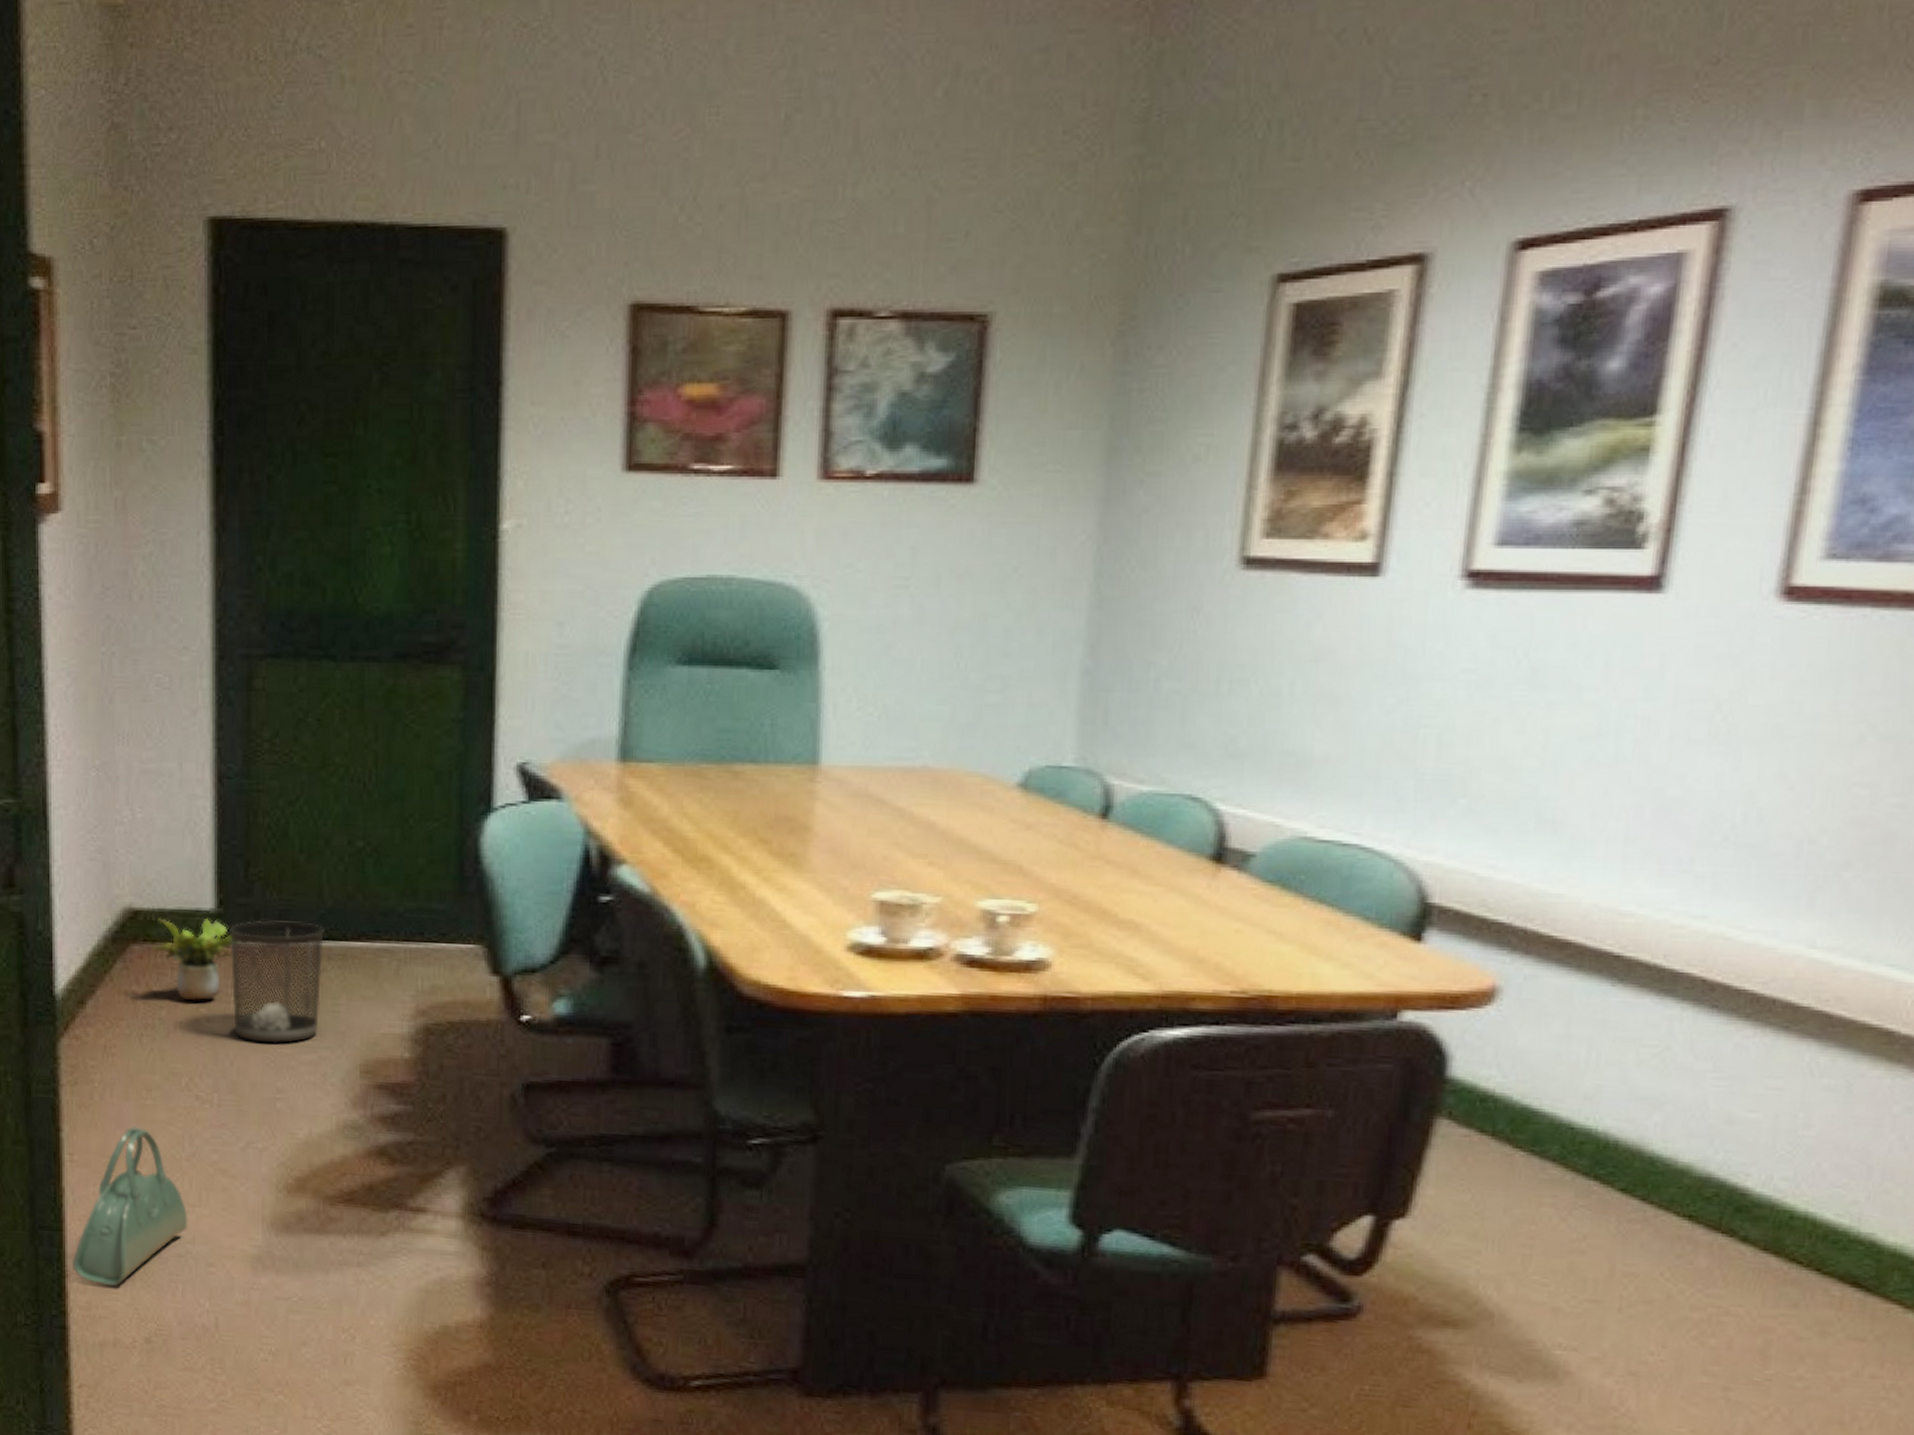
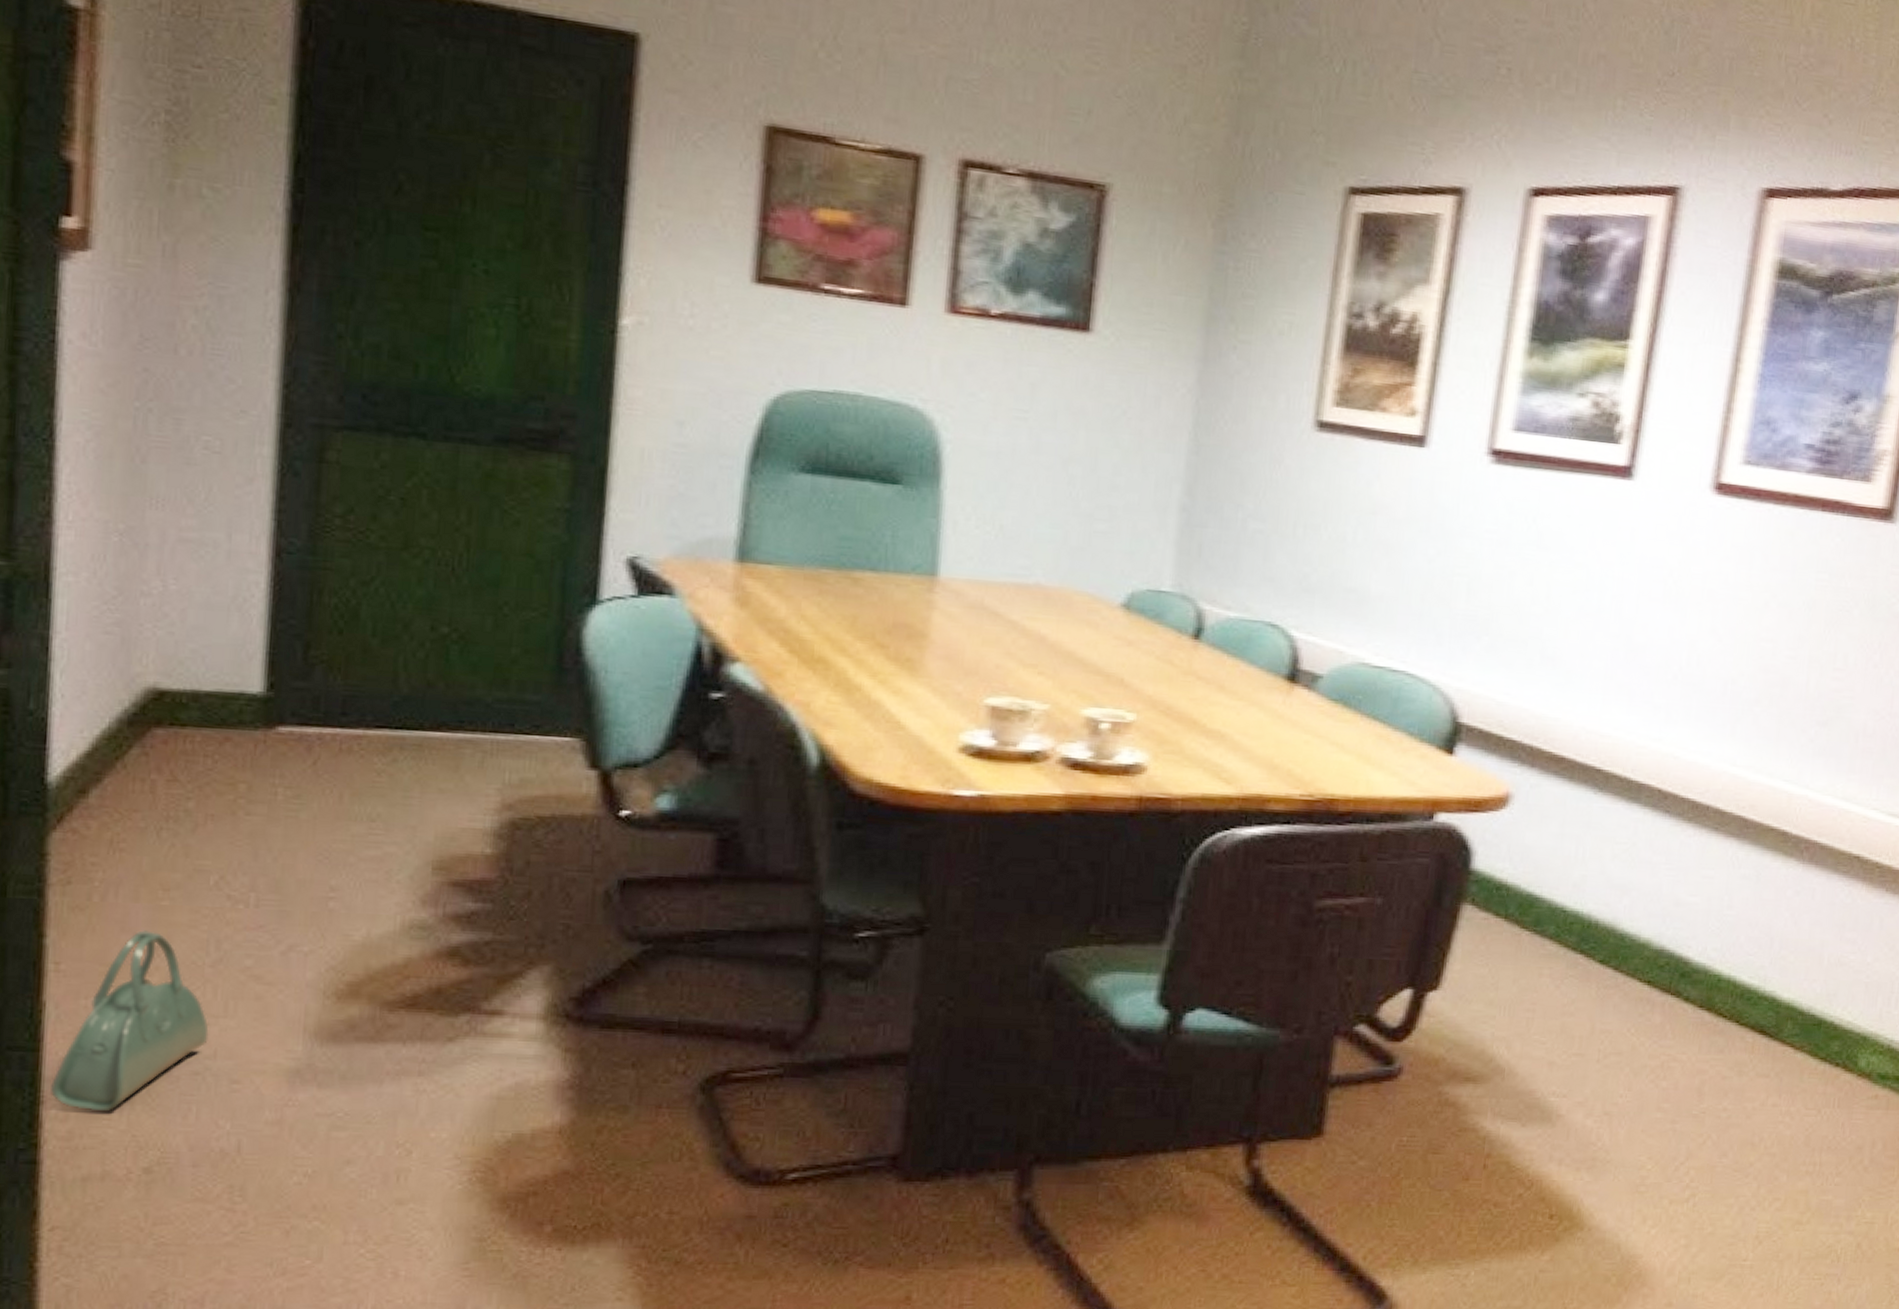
potted plant: present [152,917,244,1001] -> none [180,700,298,792]
waste bin: present [229,920,324,1044] -> none [279,705,397,838]

